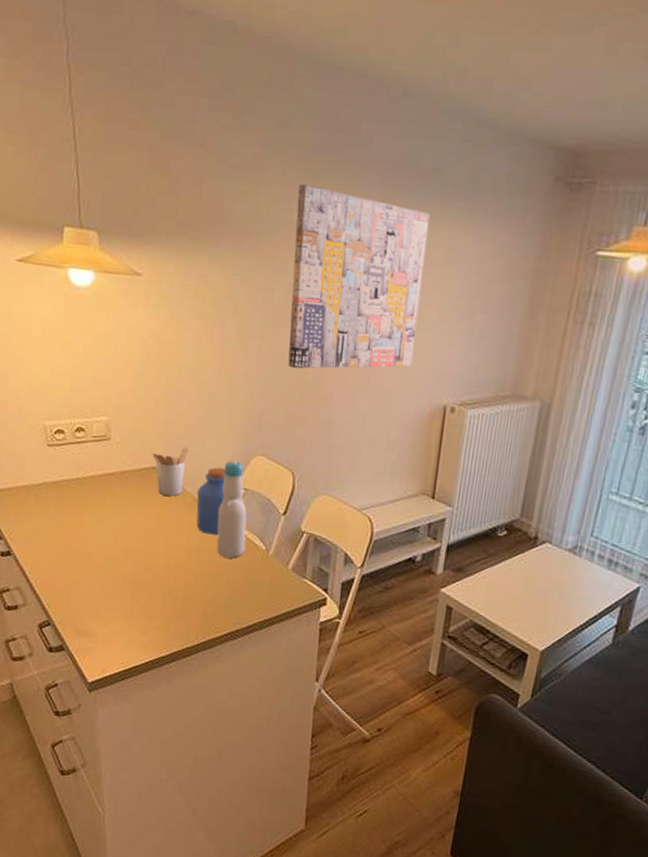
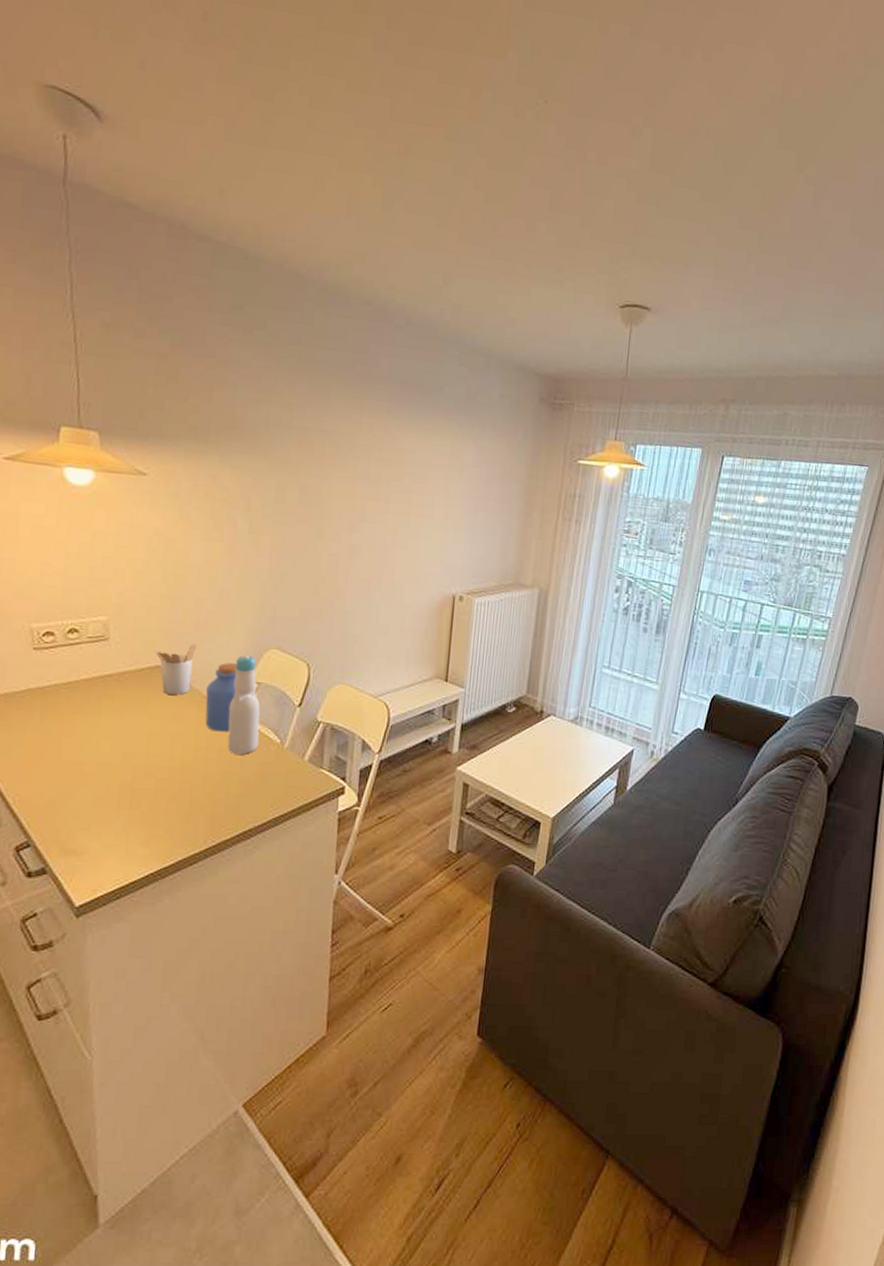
wall art: present [288,184,430,369] -> none [301,395,434,564]

